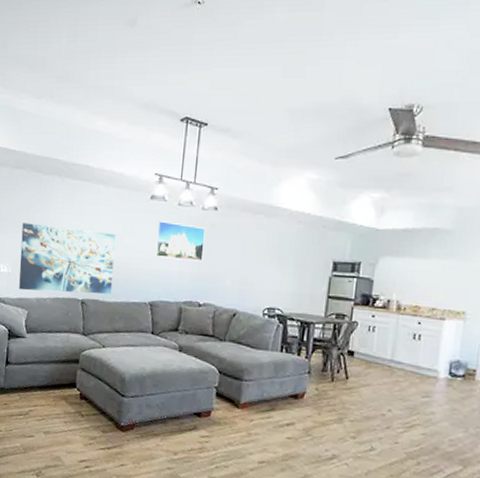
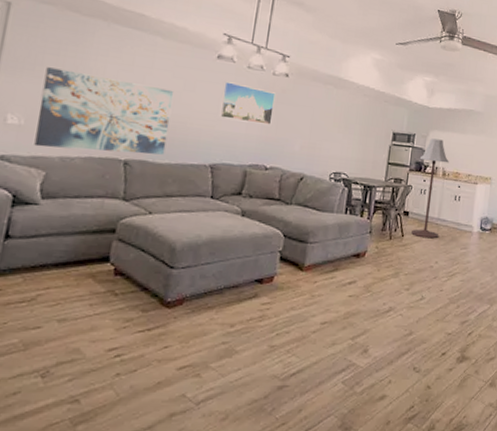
floor lamp: none [358,266,405,384] -> present [411,138,449,239]

